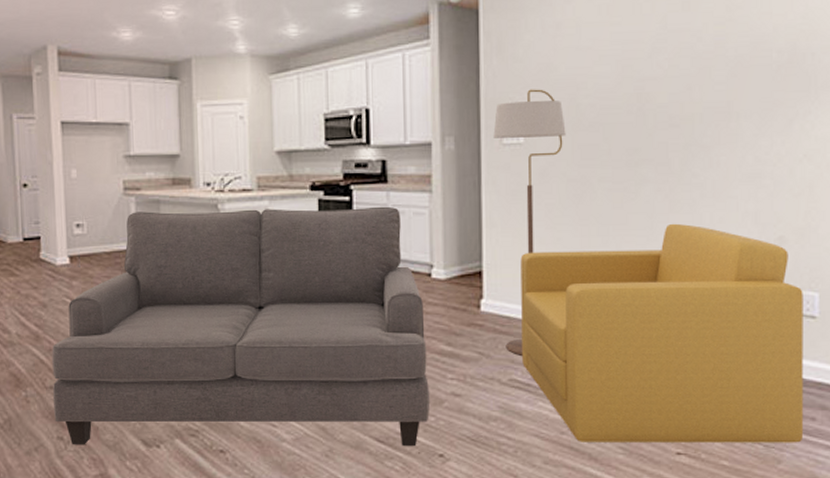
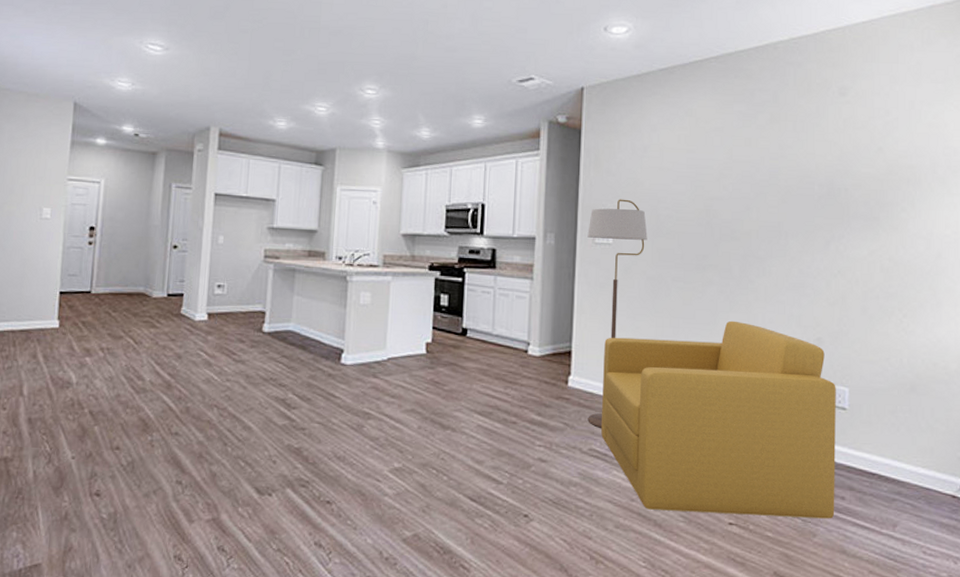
sofa: present [52,206,431,446] -> none [176,278,520,505]

